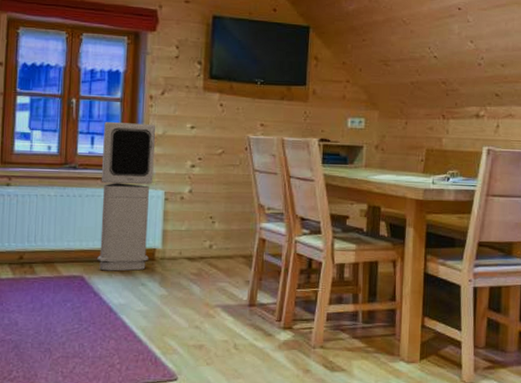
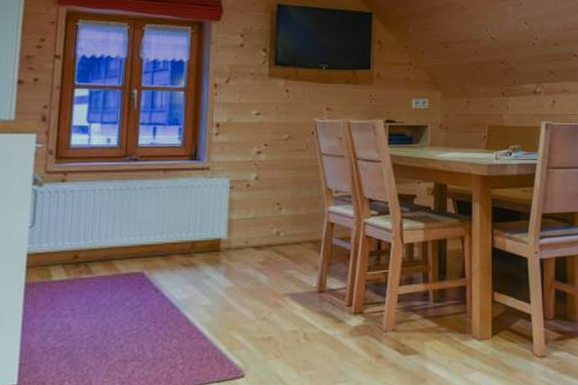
air purifier: present [97,122,155,271] -> none [159,112,220,266]

